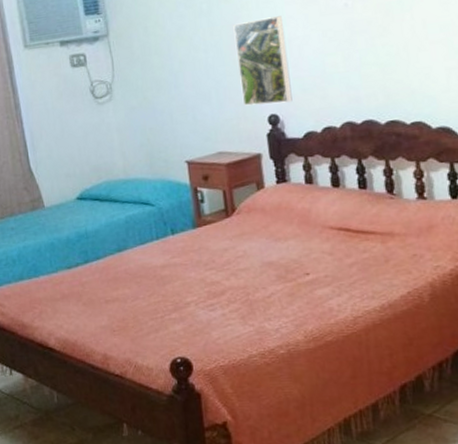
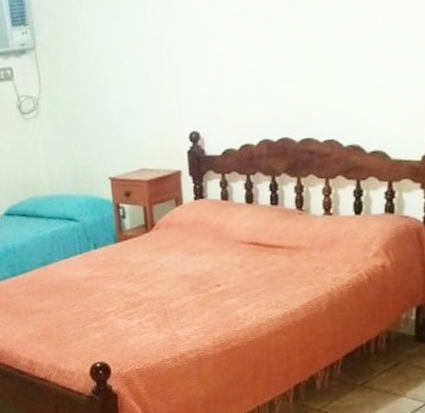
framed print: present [233,16,293,106] -> none [159,30,213,123]

